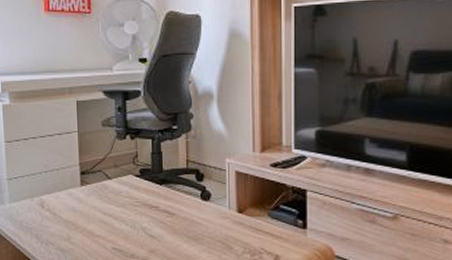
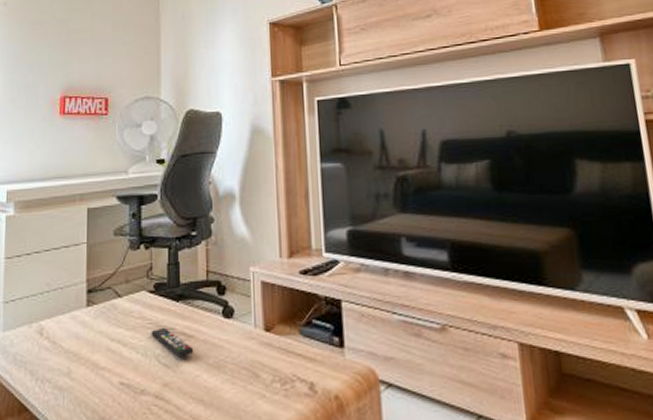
remote control: none [138,205,176,230] -> present [151,327,194,357]

